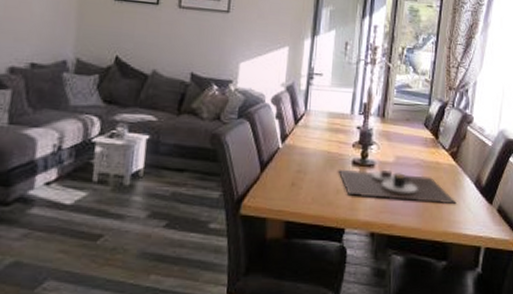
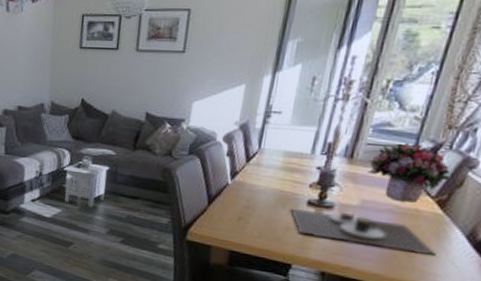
bouquet: none [397,102,457,156] -> present [367,143,451,203]

